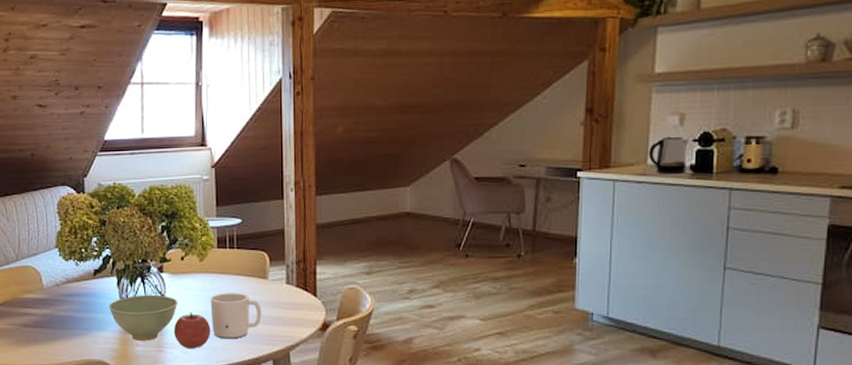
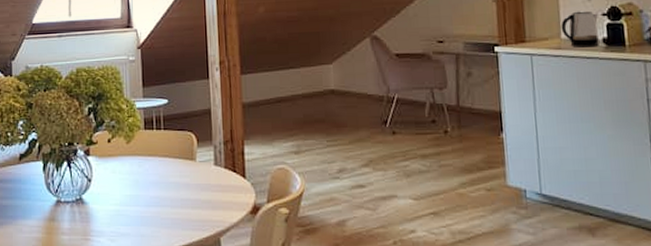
bowl: present [108,294,178,341] -> none [33,179,105,229]
fruit: present [173,312,211,349] -> none [100,197,139,237]
mug: present [210,293,262,339] -> none [138,176,191,225]

